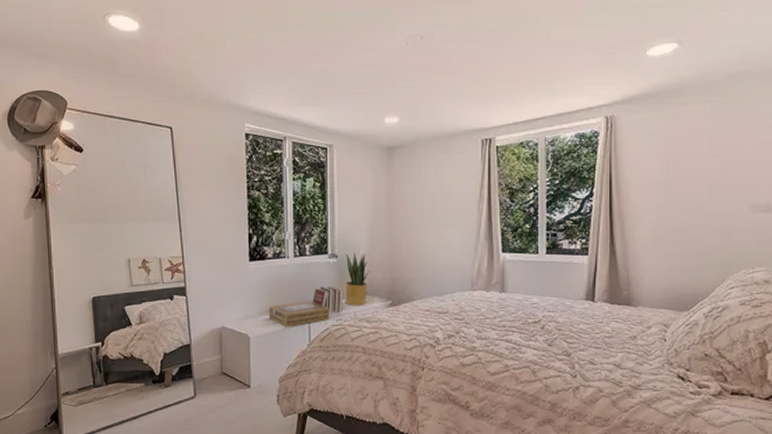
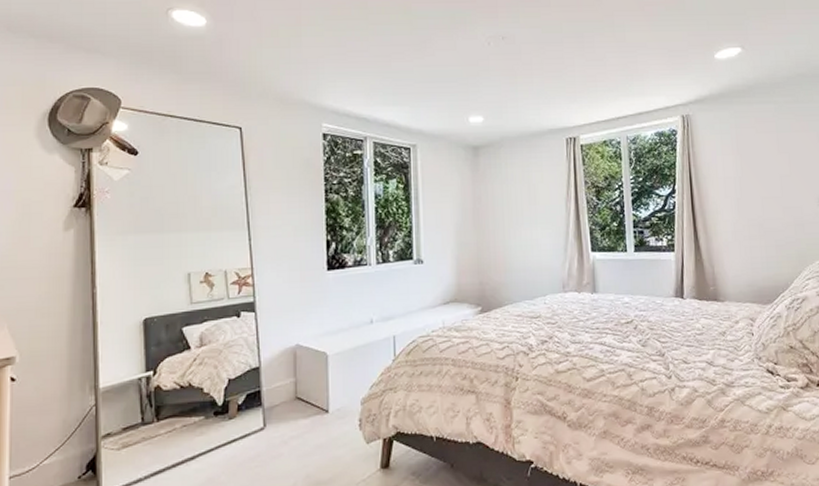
decorative box: present [268,301,330,327] -> none [349,311,416,342]
books: present [312,287,344,314] -> none [397,294,431,325]
planter: present [345,252,370,306] -> none [432,256,458,315]

